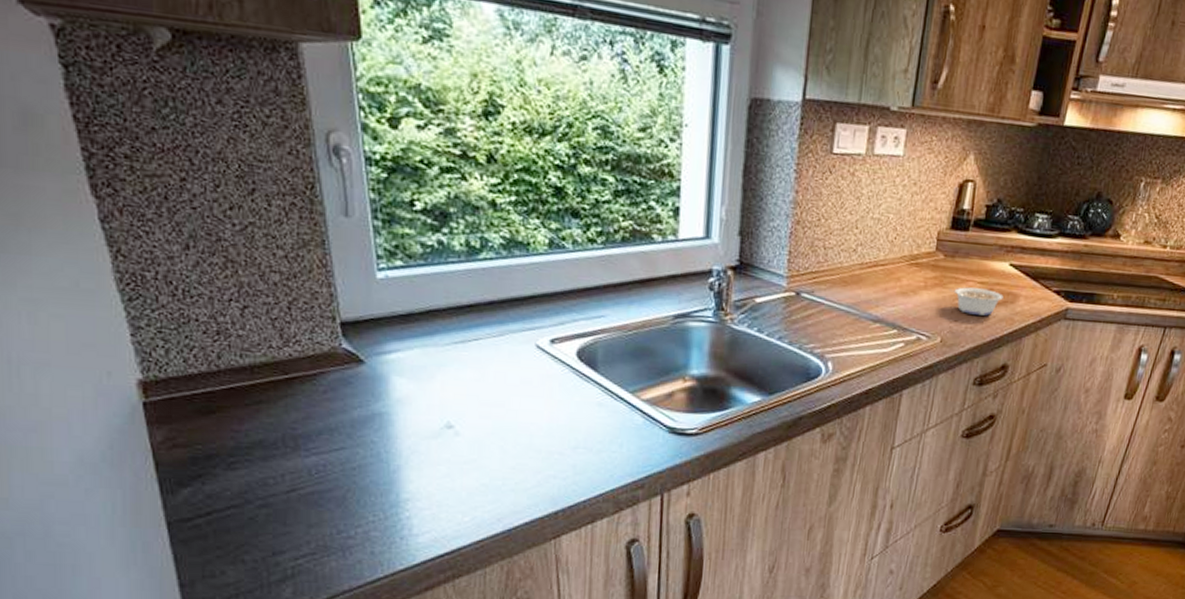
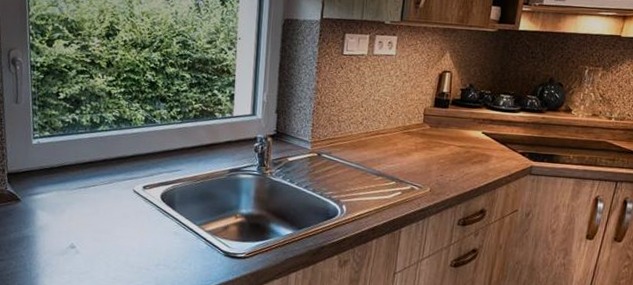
legume: present [949,287,1003,316] -> none [435,150,479,172]

